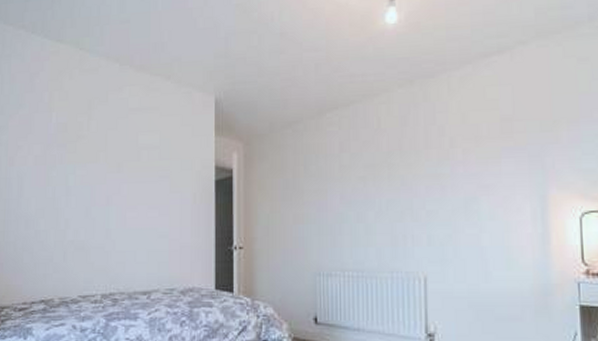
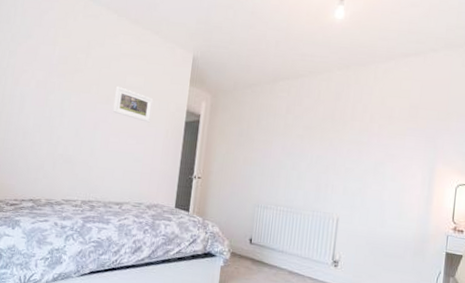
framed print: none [127,148,172,188] -> present [113,86,153,123]

